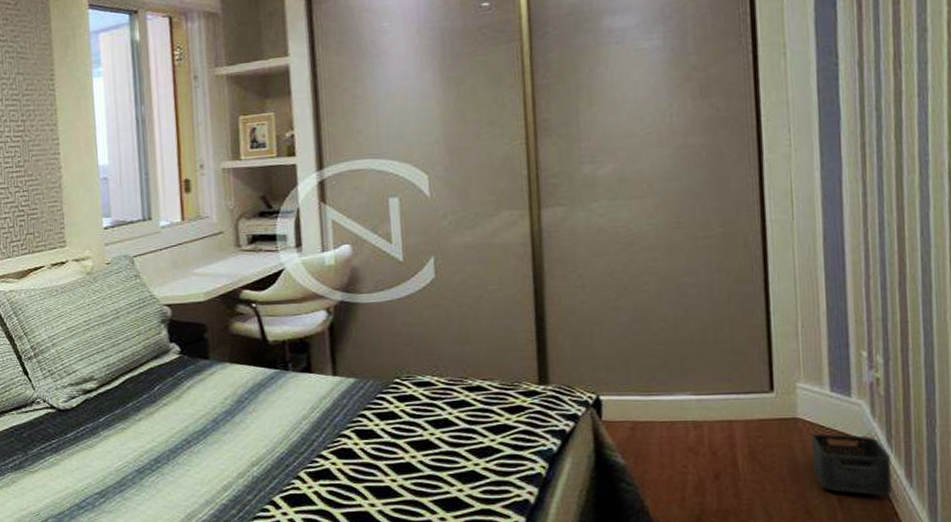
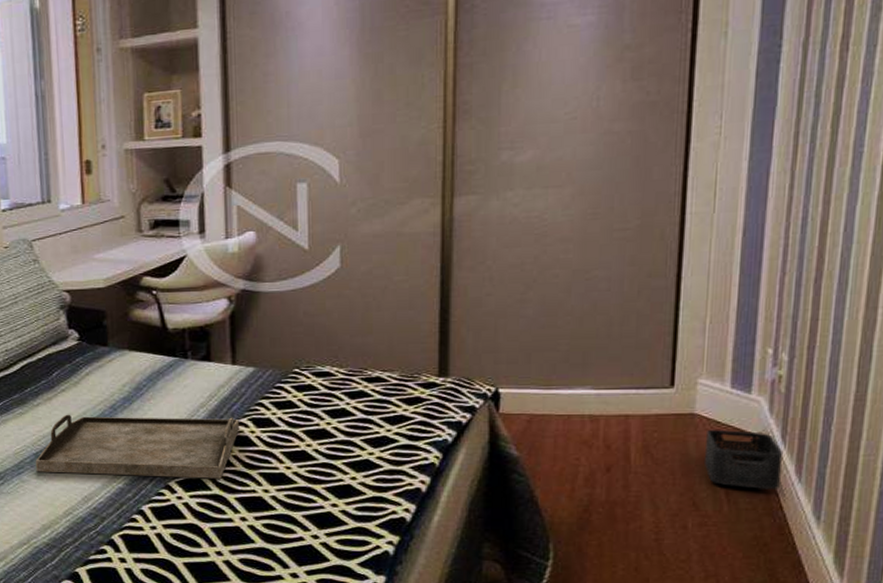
serving tray: none [137,428,343,493] -> present [35,414,239,479]

